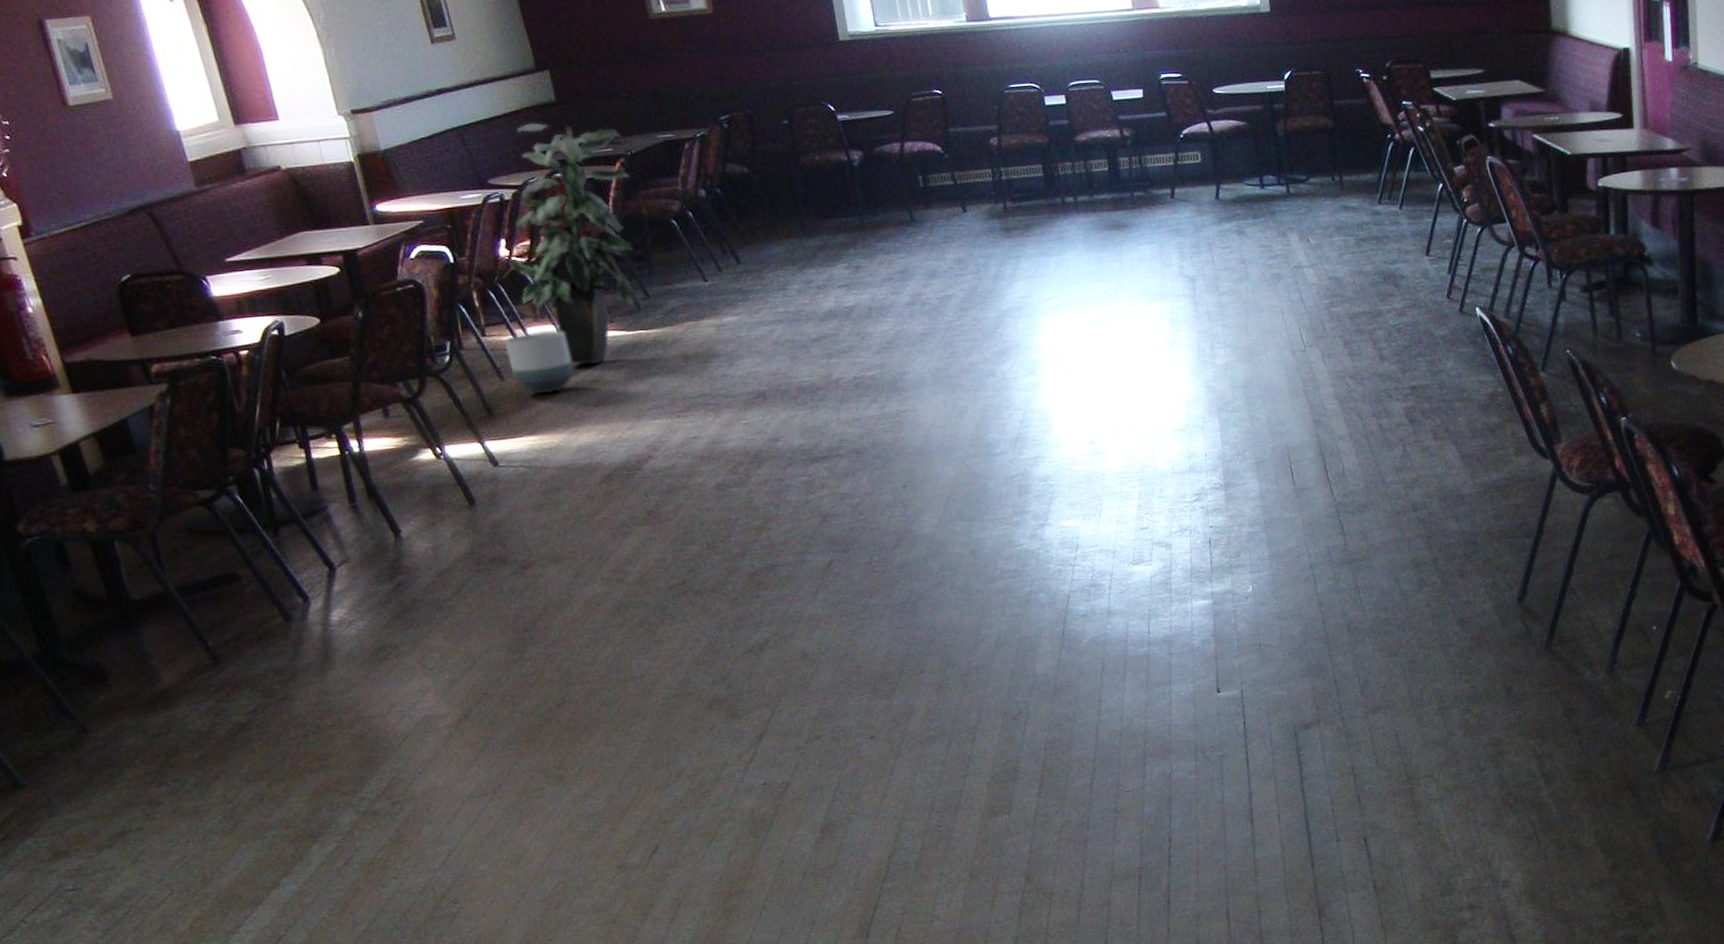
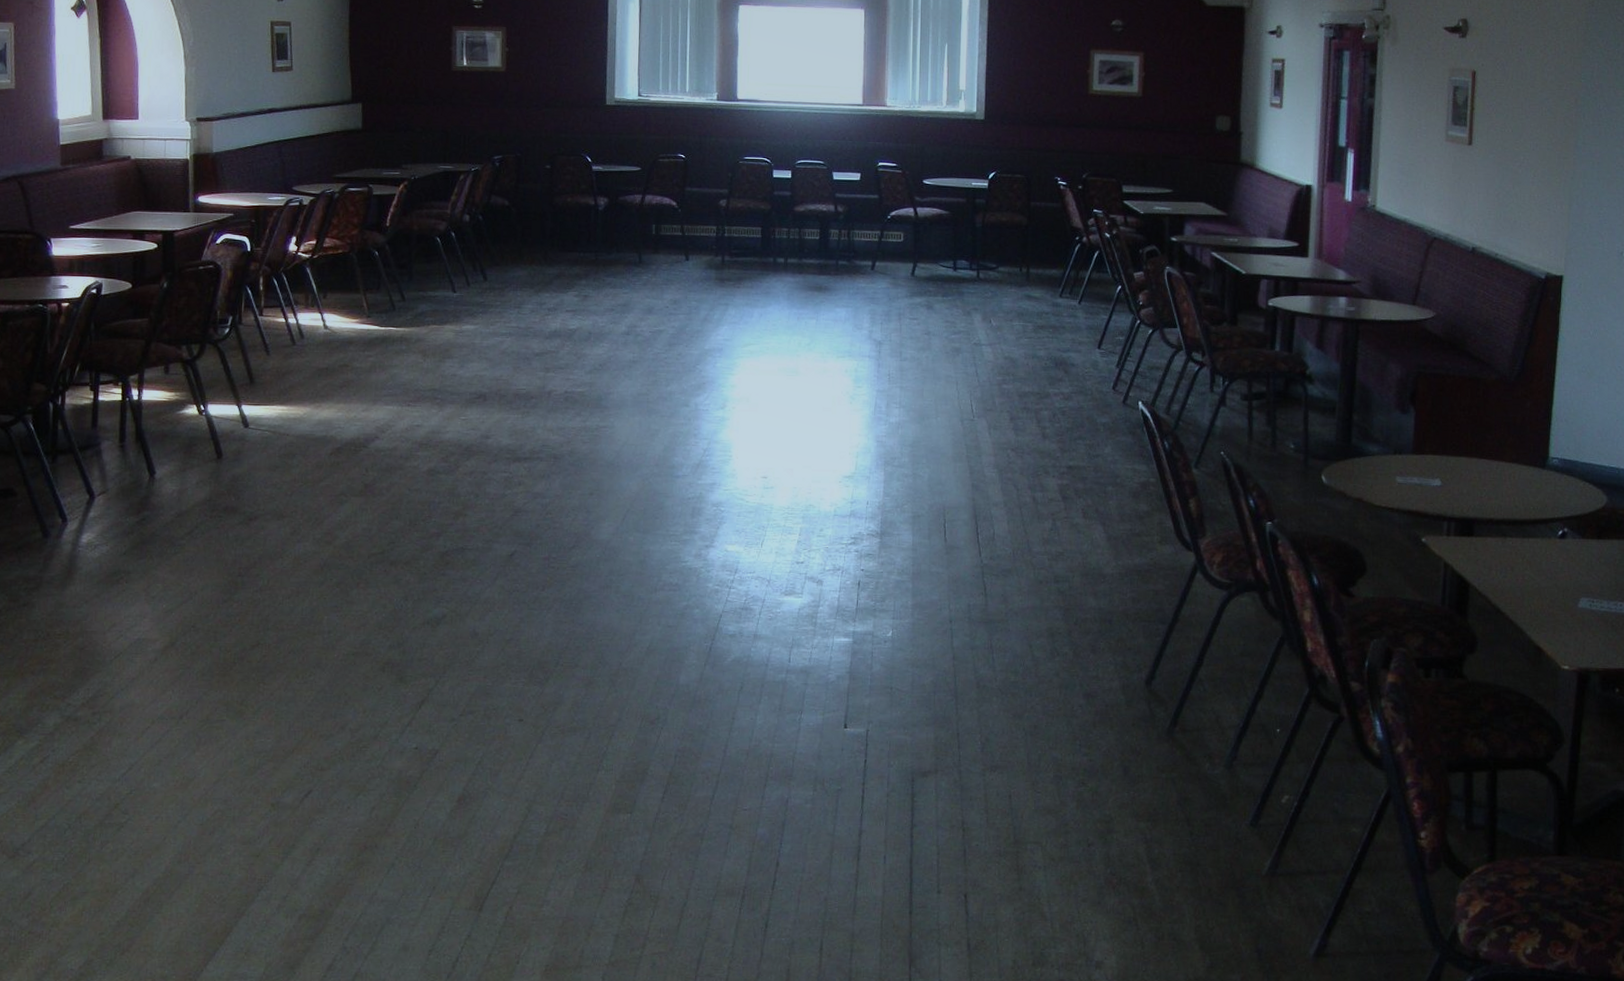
planter: present [505,330,574,394] -> none [276,317,329,372]
indoor plant: present [508,122,639,365] -> none [294,144,410,352]

